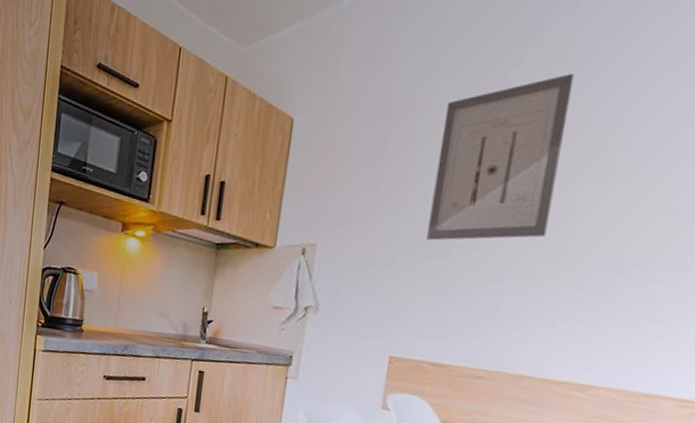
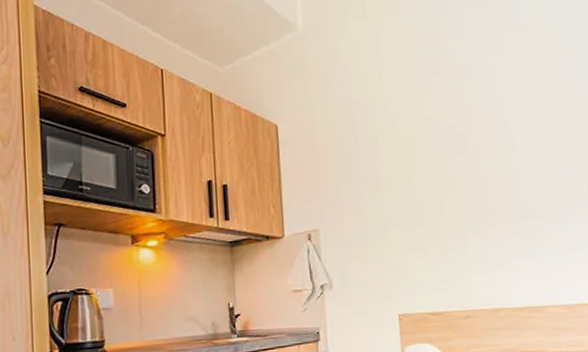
wall art: present [426,74,575,241] -> none [395,79,486,213]

